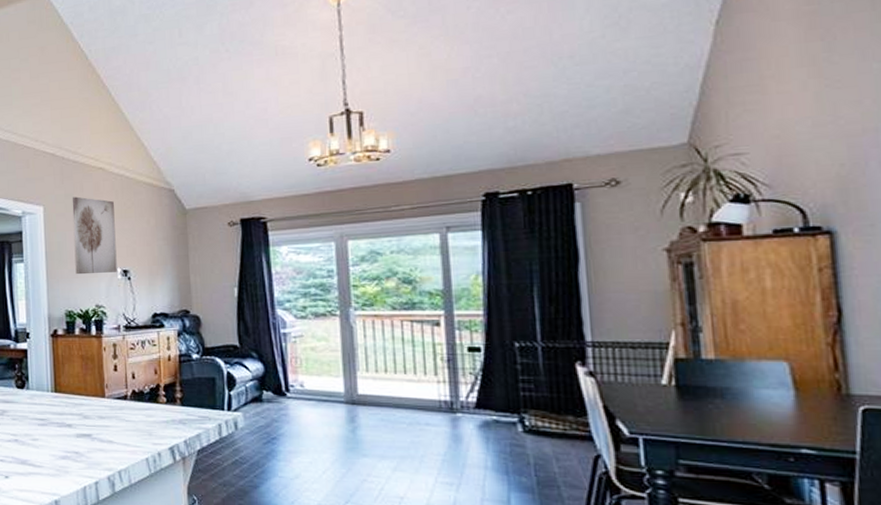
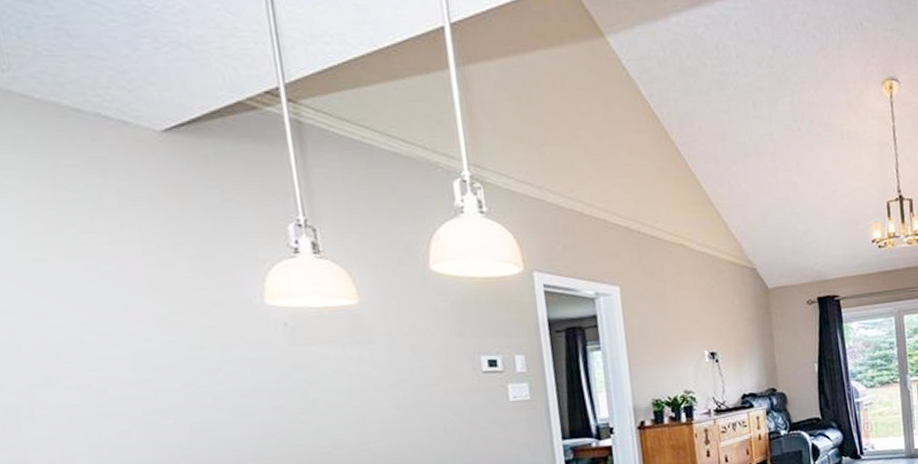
wall art: present [72,196,117,275] -> none [651,275,705,360]

